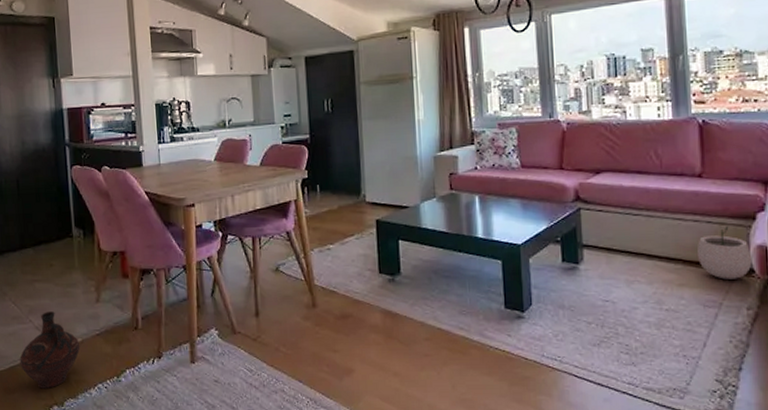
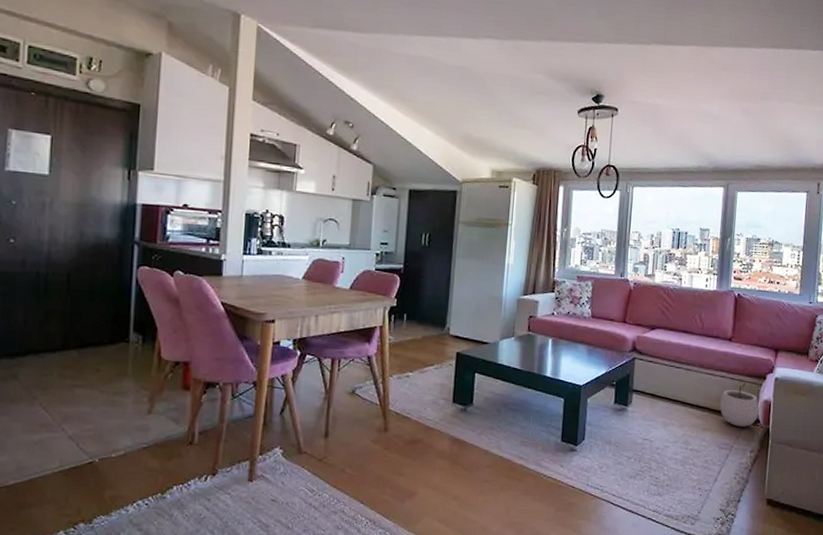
ceramic jug: present [19,311,80,389] -> none [43,420,122,504]

